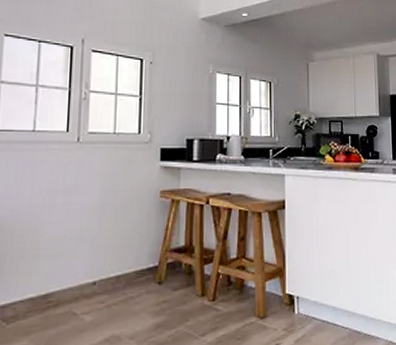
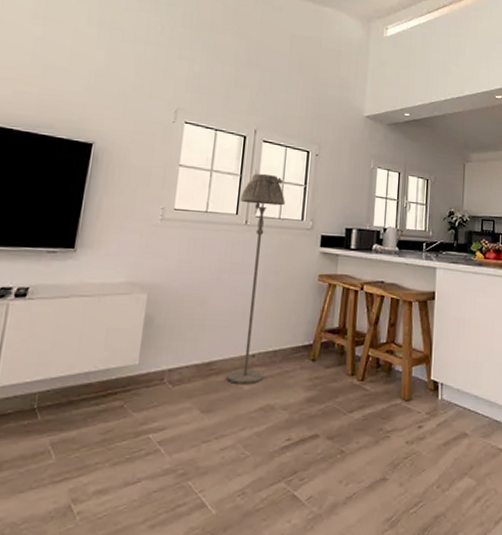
floor lamp: none [66,85,120,316] -> present [226,173,285,385]

